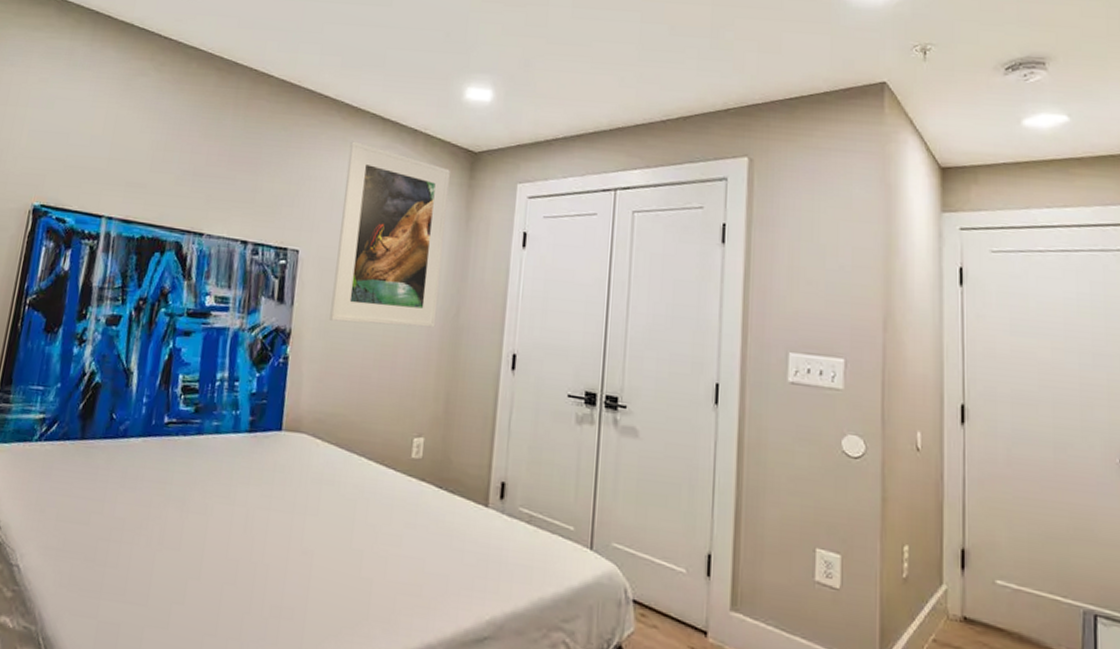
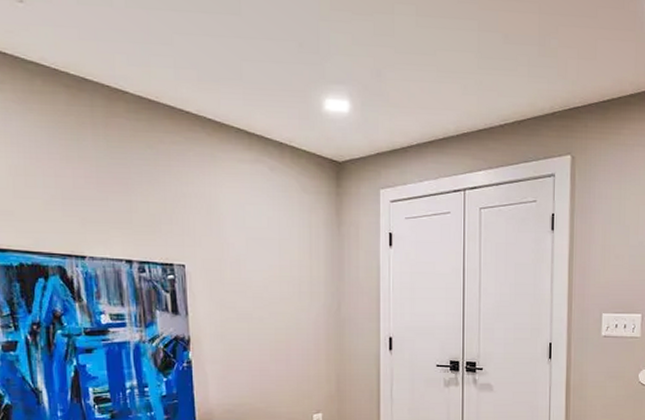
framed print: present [329,141,450,328] -> none [219,156,321,325]

